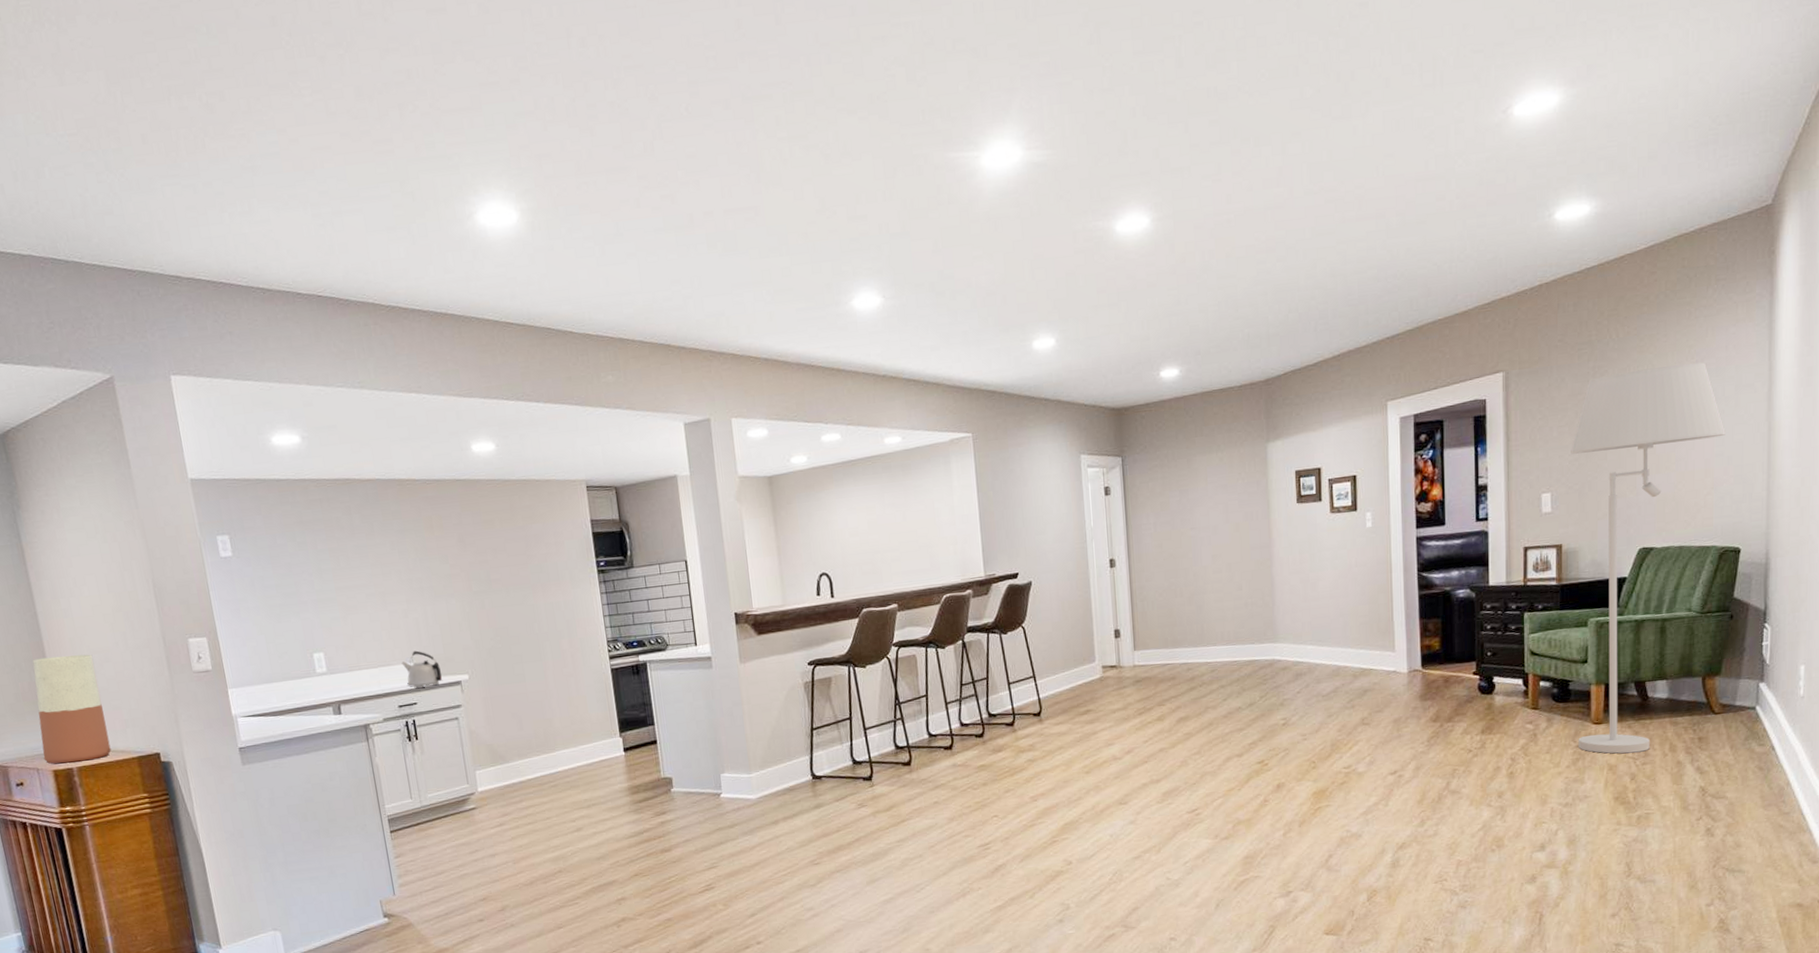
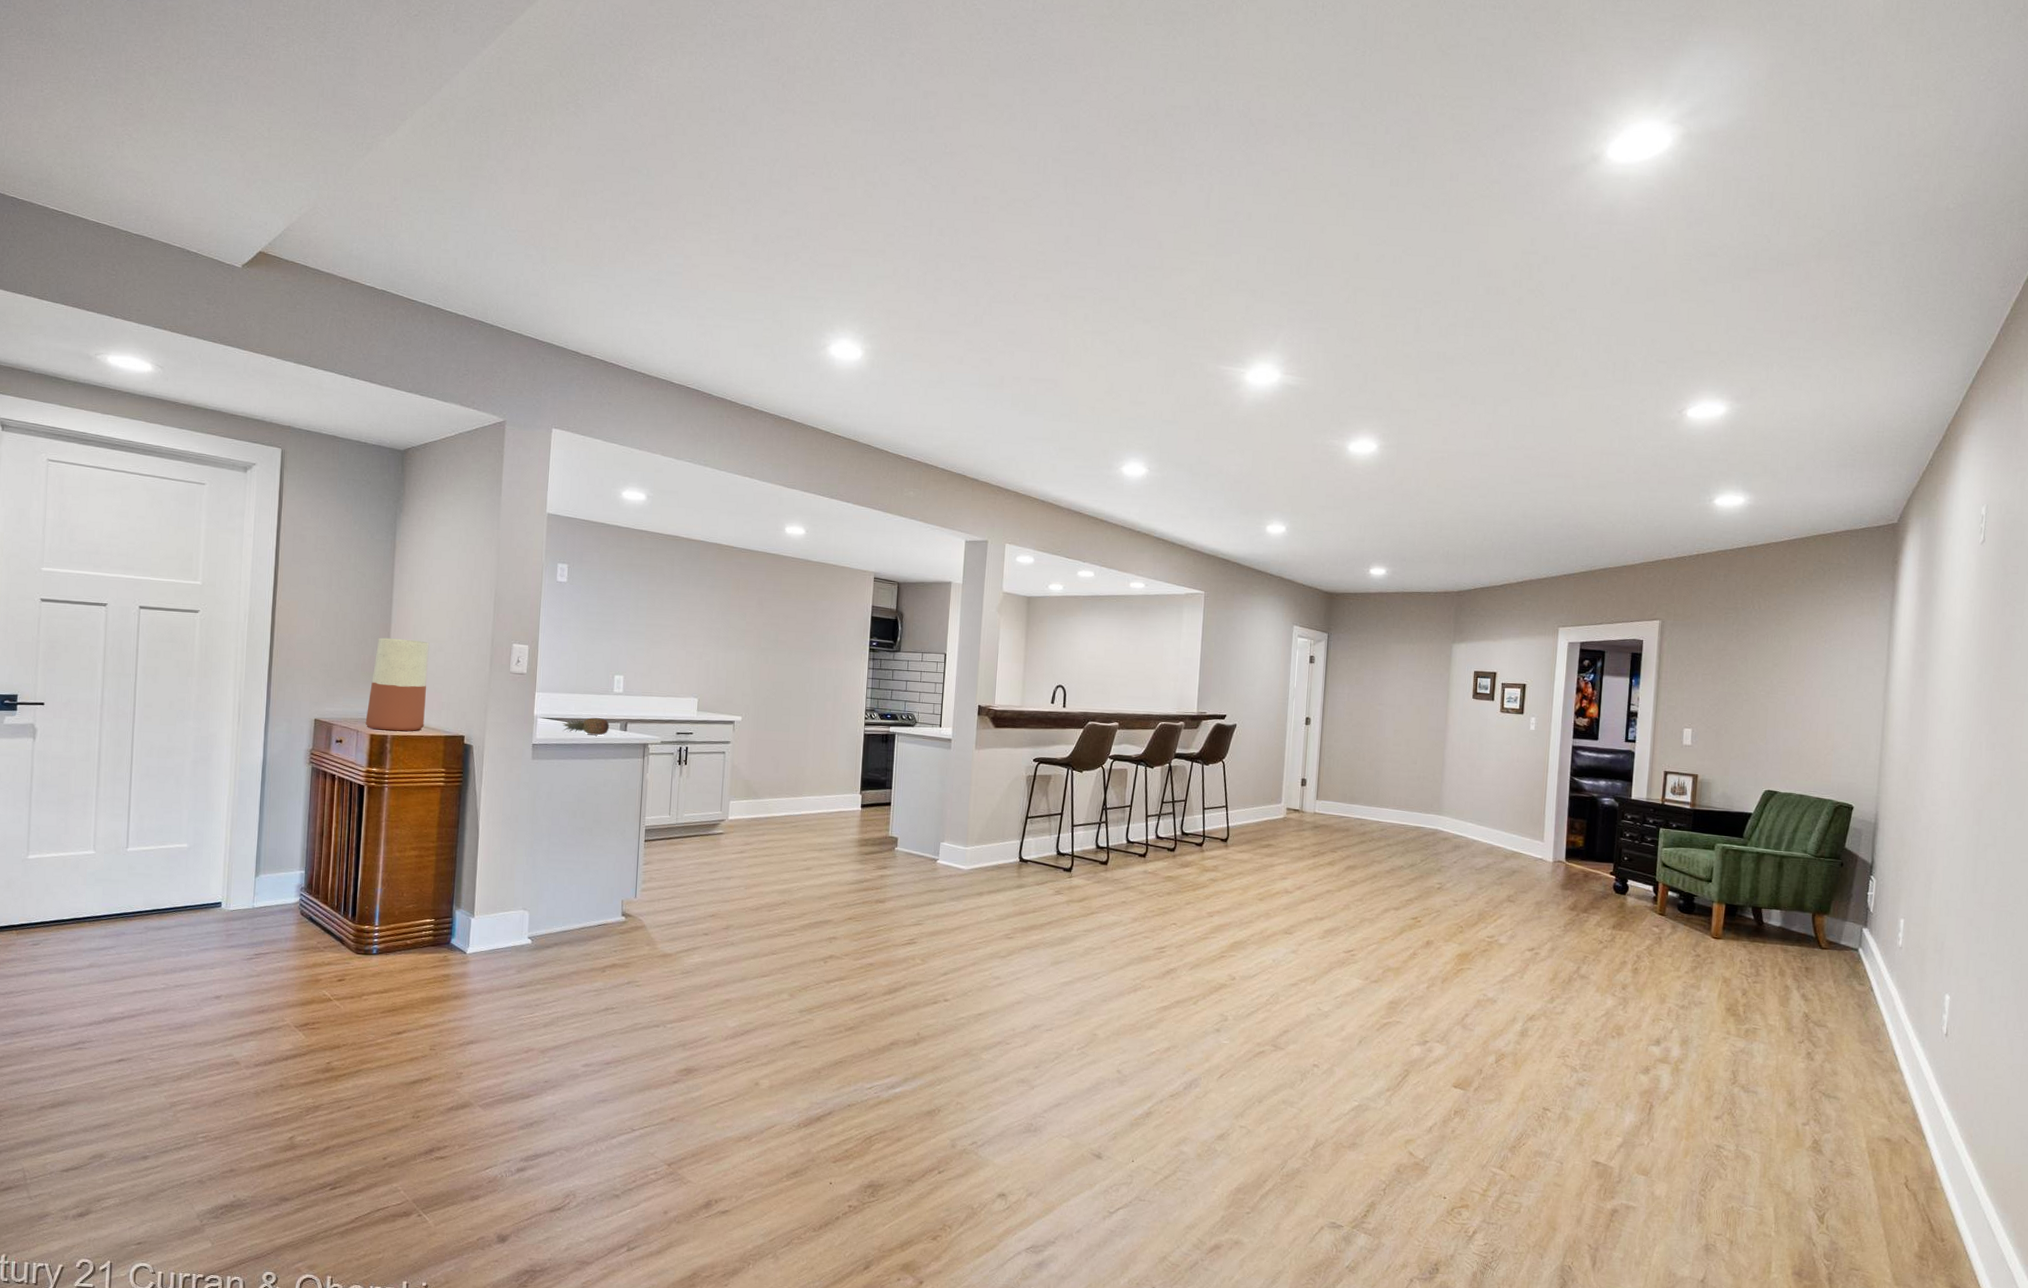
fruit: none [266,705,322,728] -> present [562,718,610,736]
kettle: present [401,650,442,689] -> none [687,688,719,722]
floor lamp: present [1571,362,1726,754] -> none [1697,638,1847,971]

